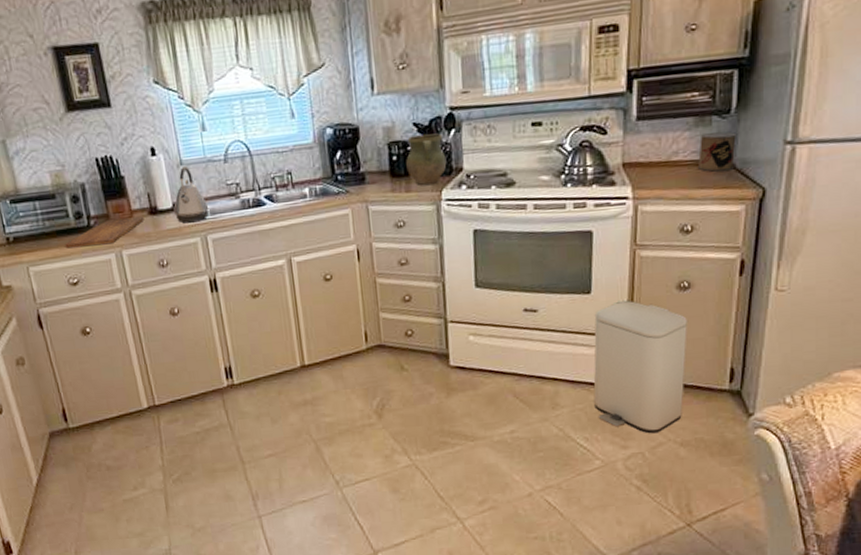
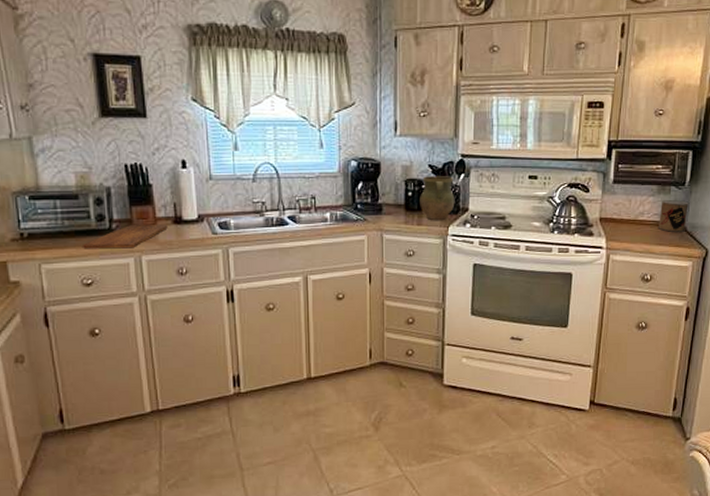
kettle: present [174,166,209,223] -> none [198,182,234,235]
pedal bin: present [593,300,689,434] -> none [564,335,644,453]

